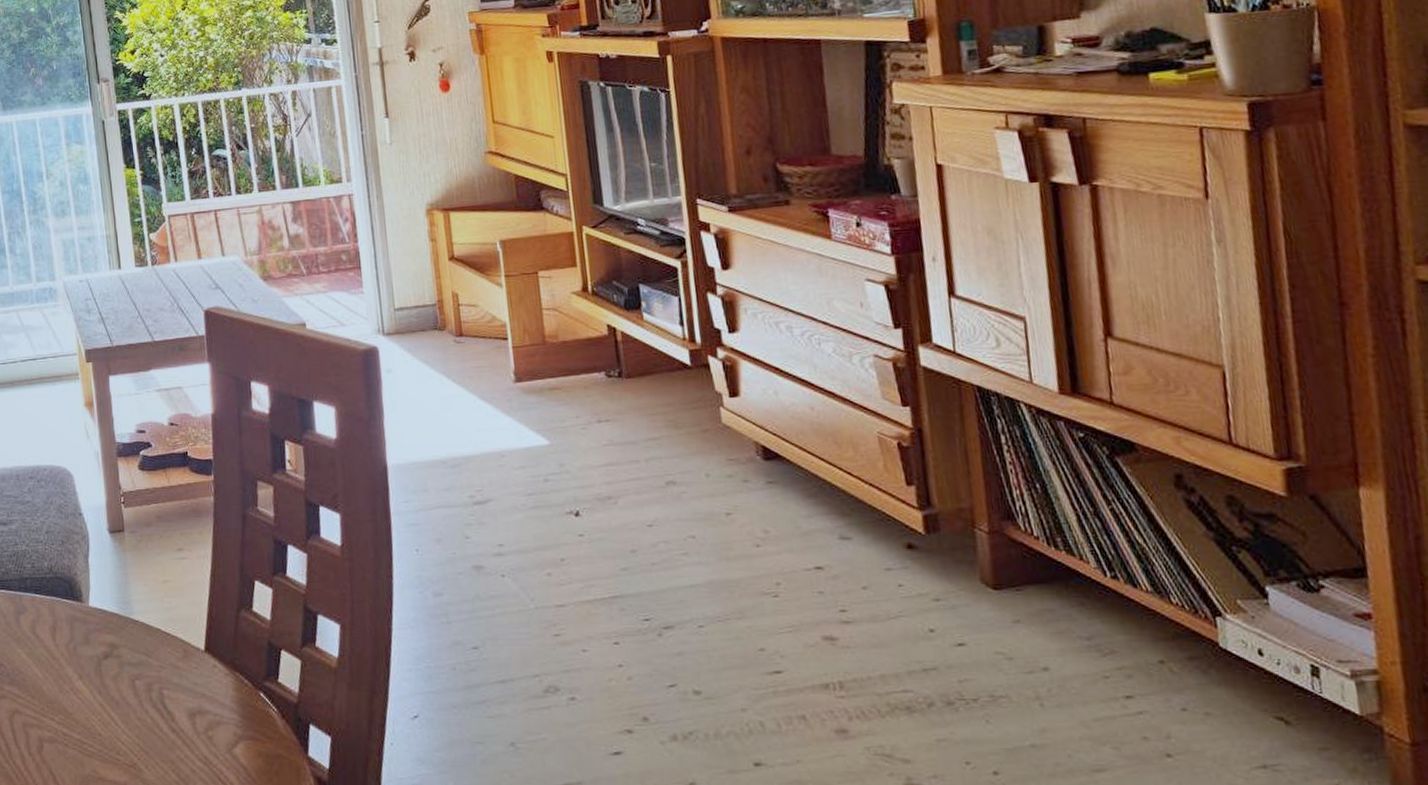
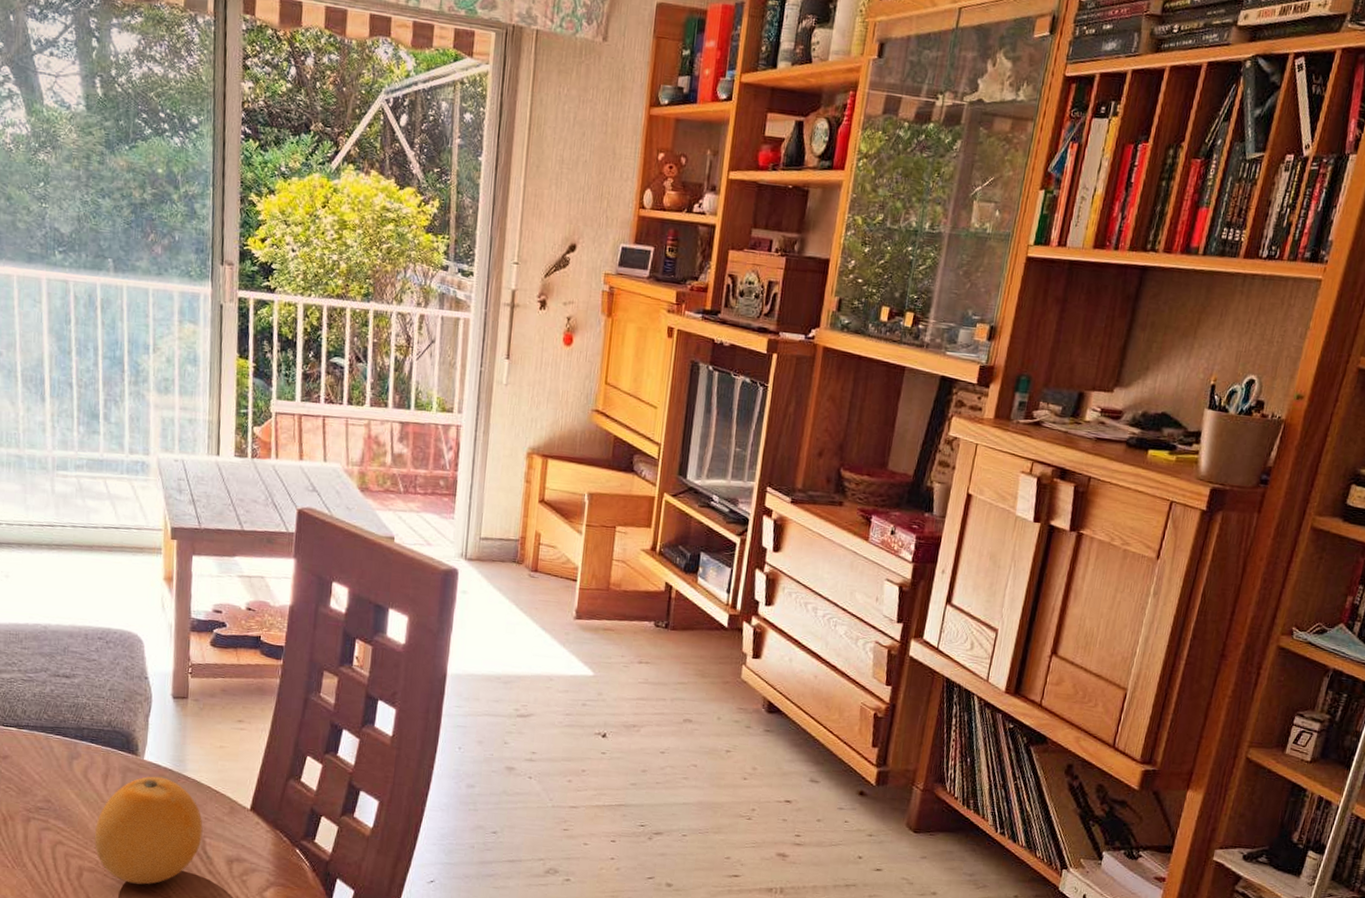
fruit: none [49,623,160,752] -> present [94,776,203,885]

